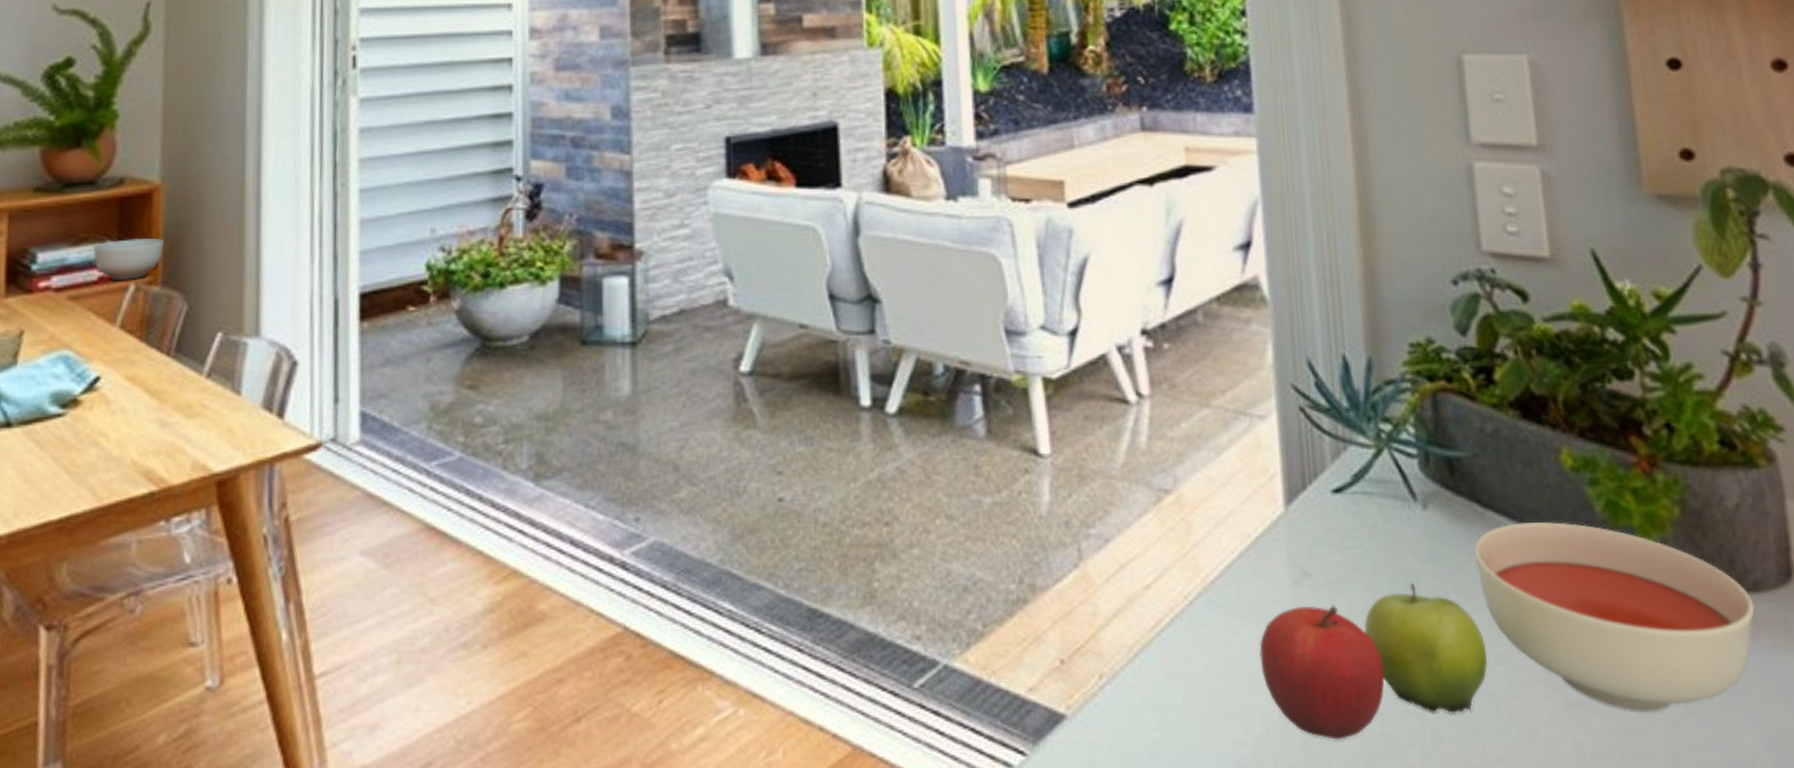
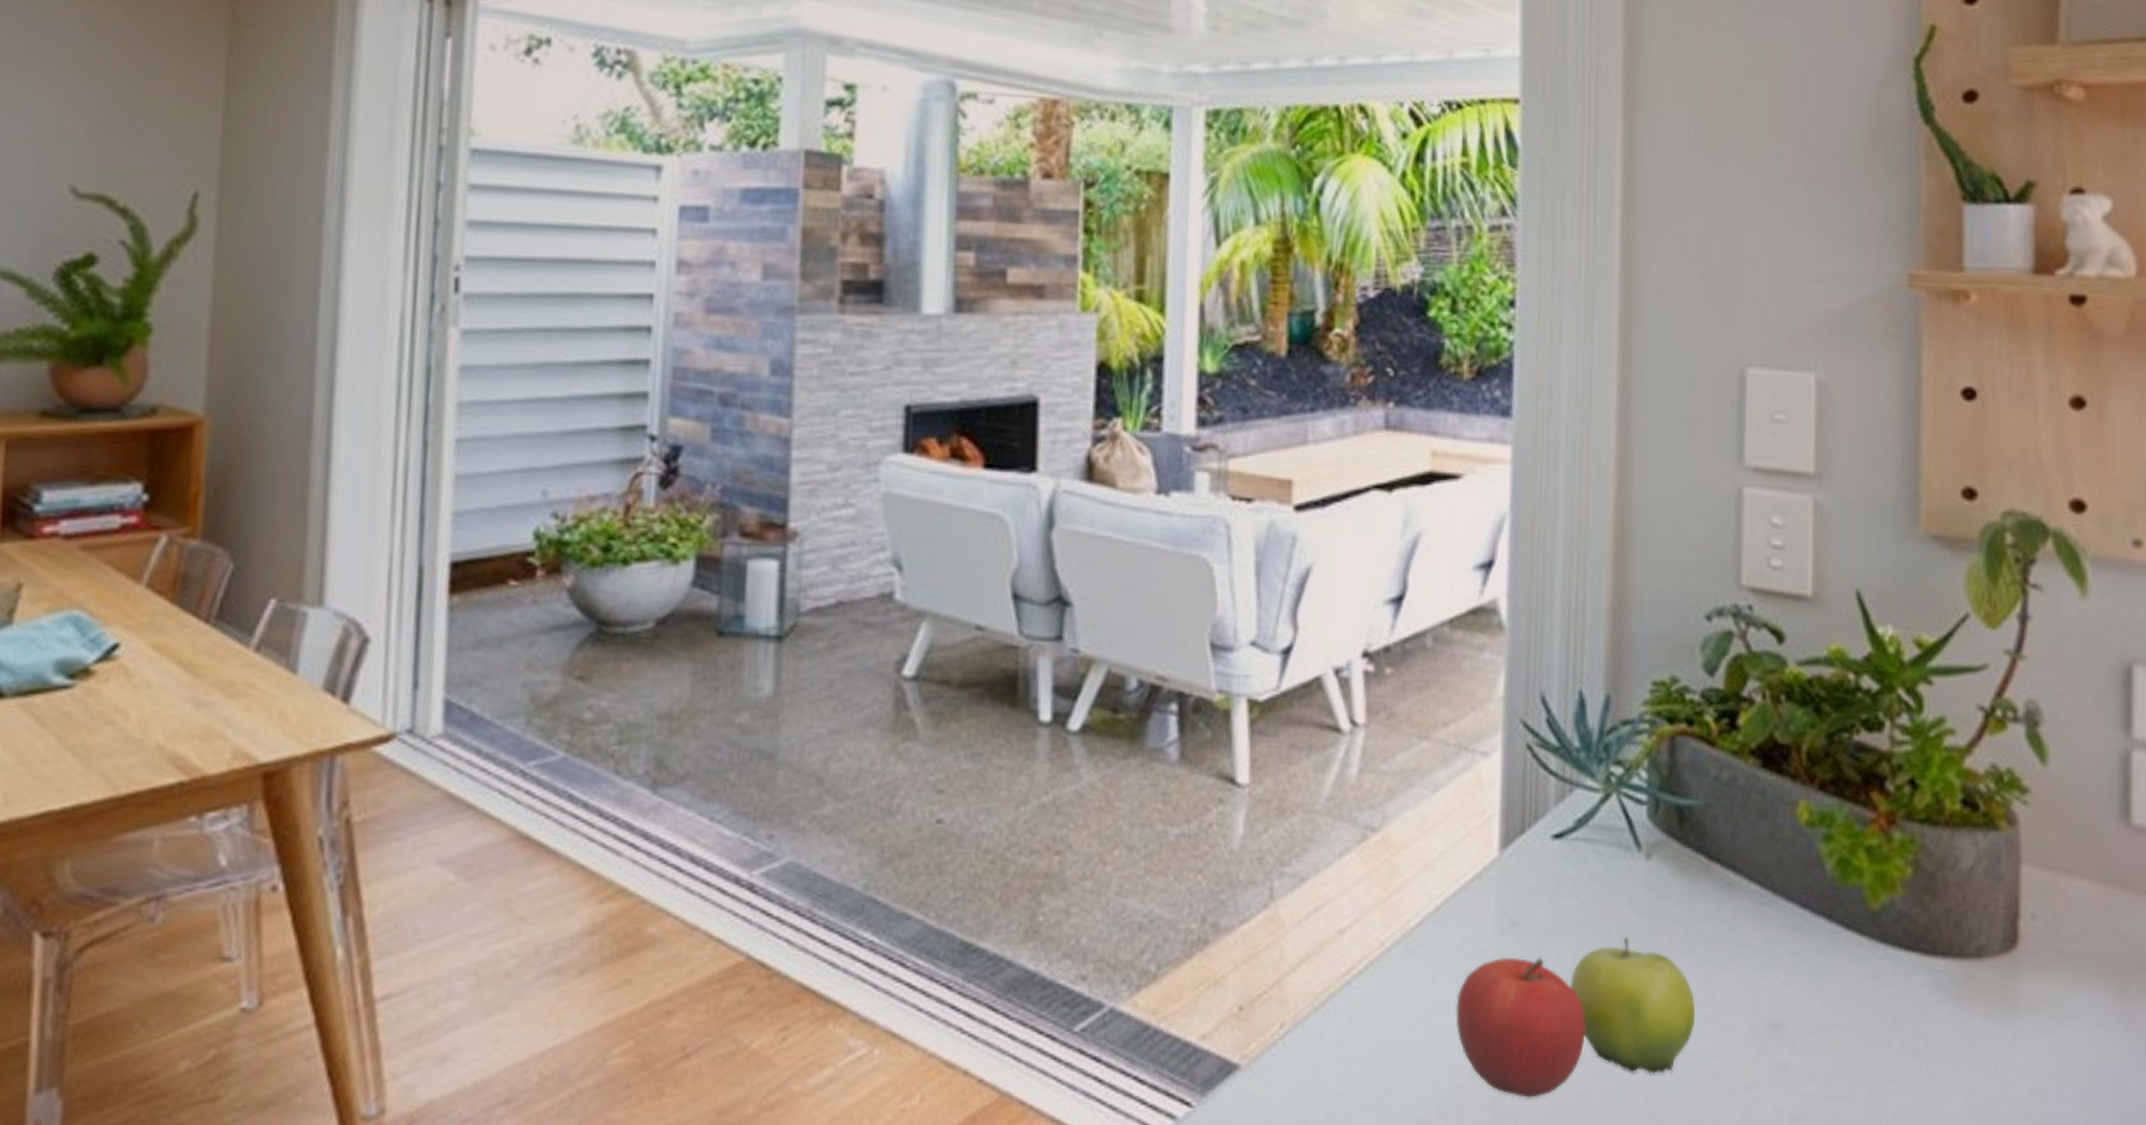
bowl: present [93,238,165,281] -> none [115,480,207,531]
bowl: present [1473,521,1755,711] -> none [1694,876,1976,1077]

